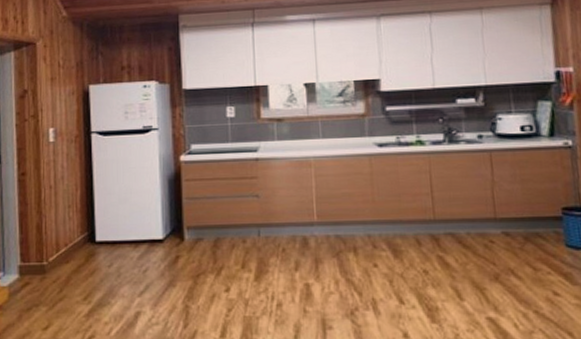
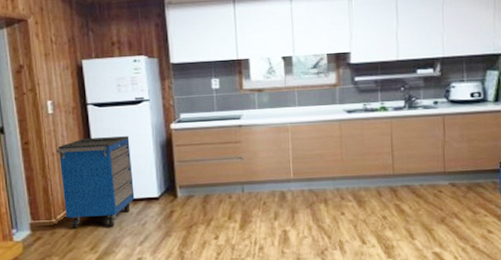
storage cabinet: none [55,168,137,274] -> present [56,136,135,229]

